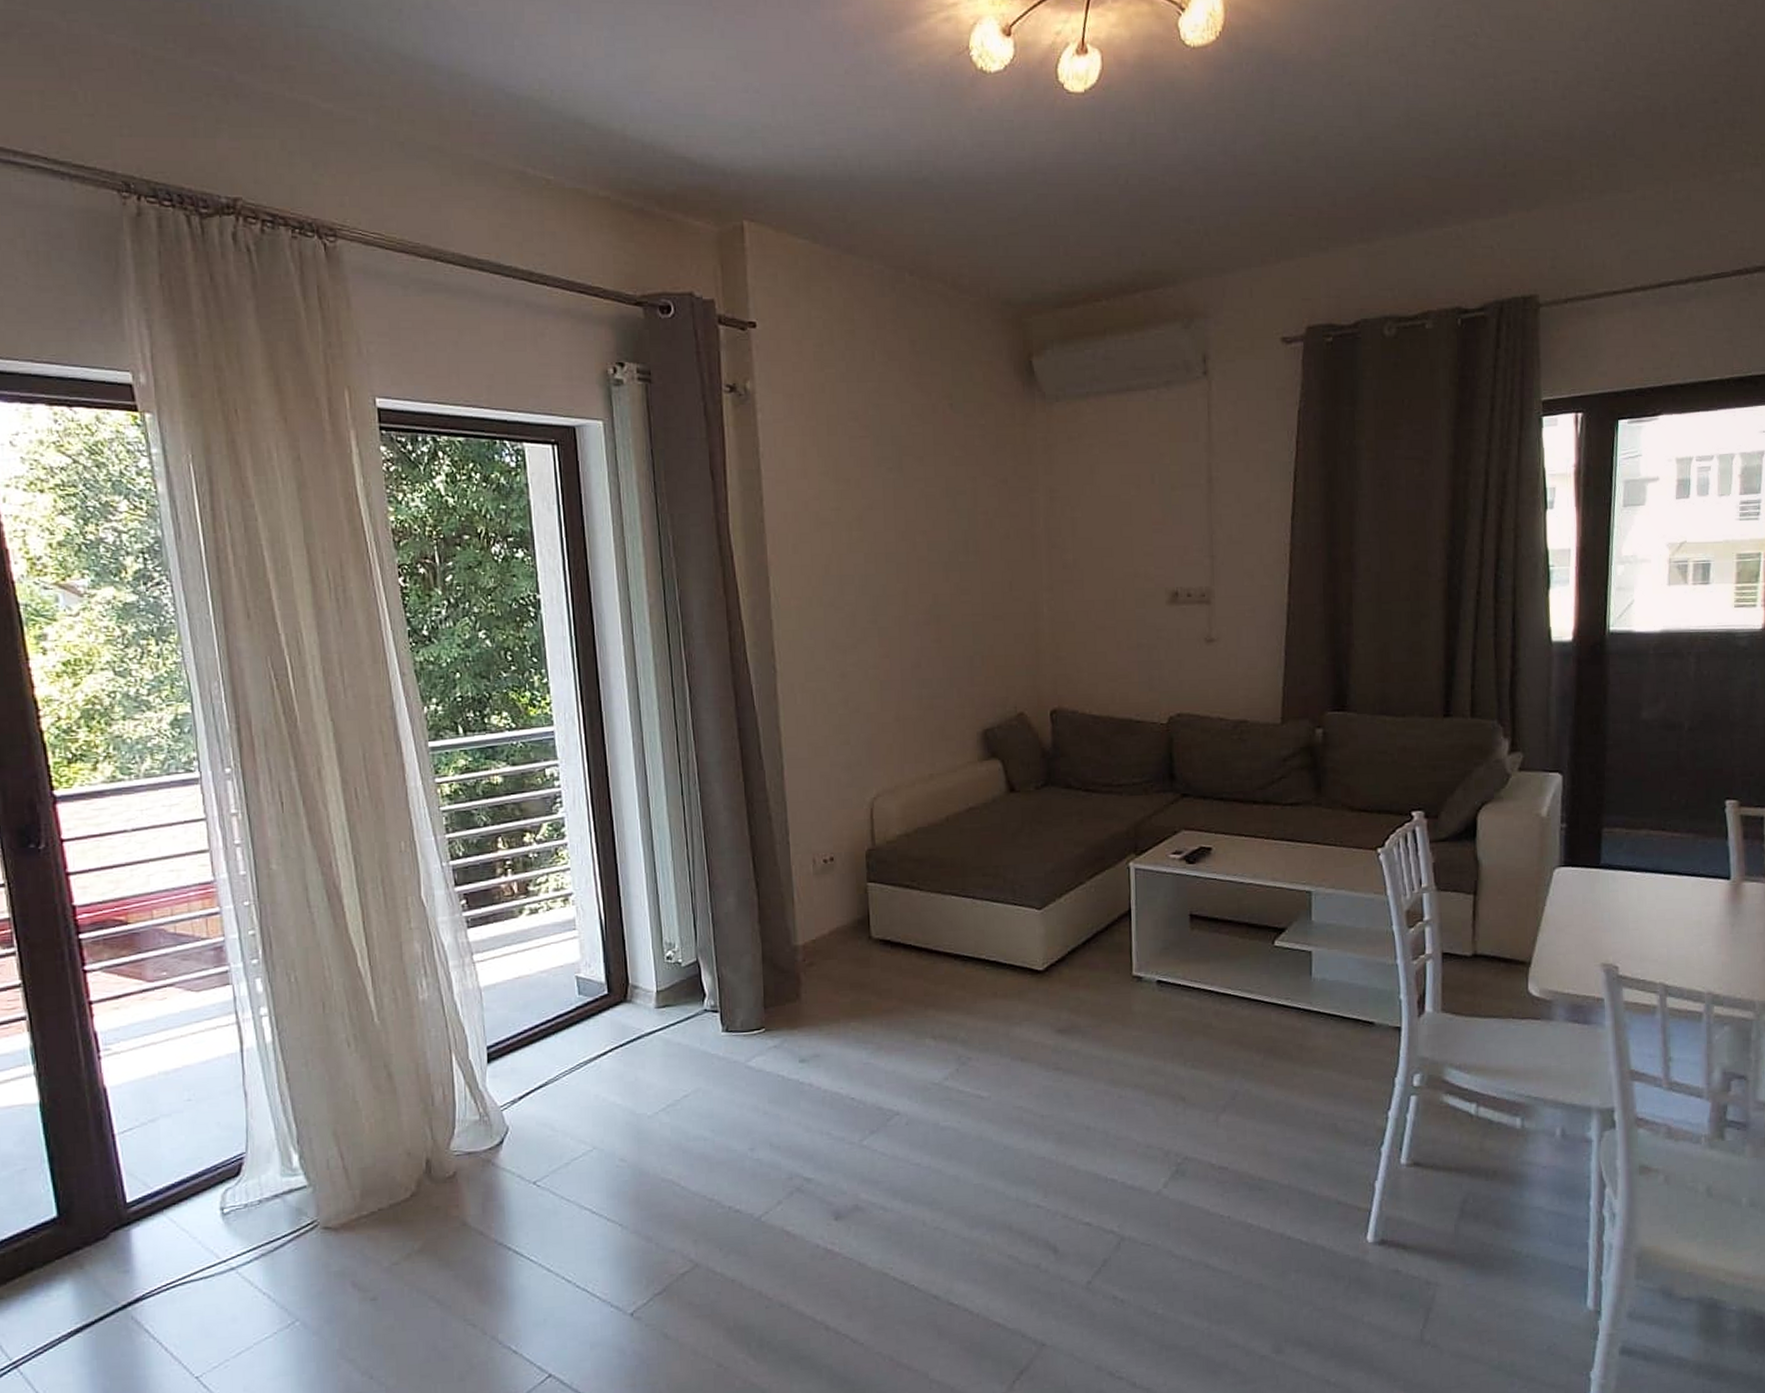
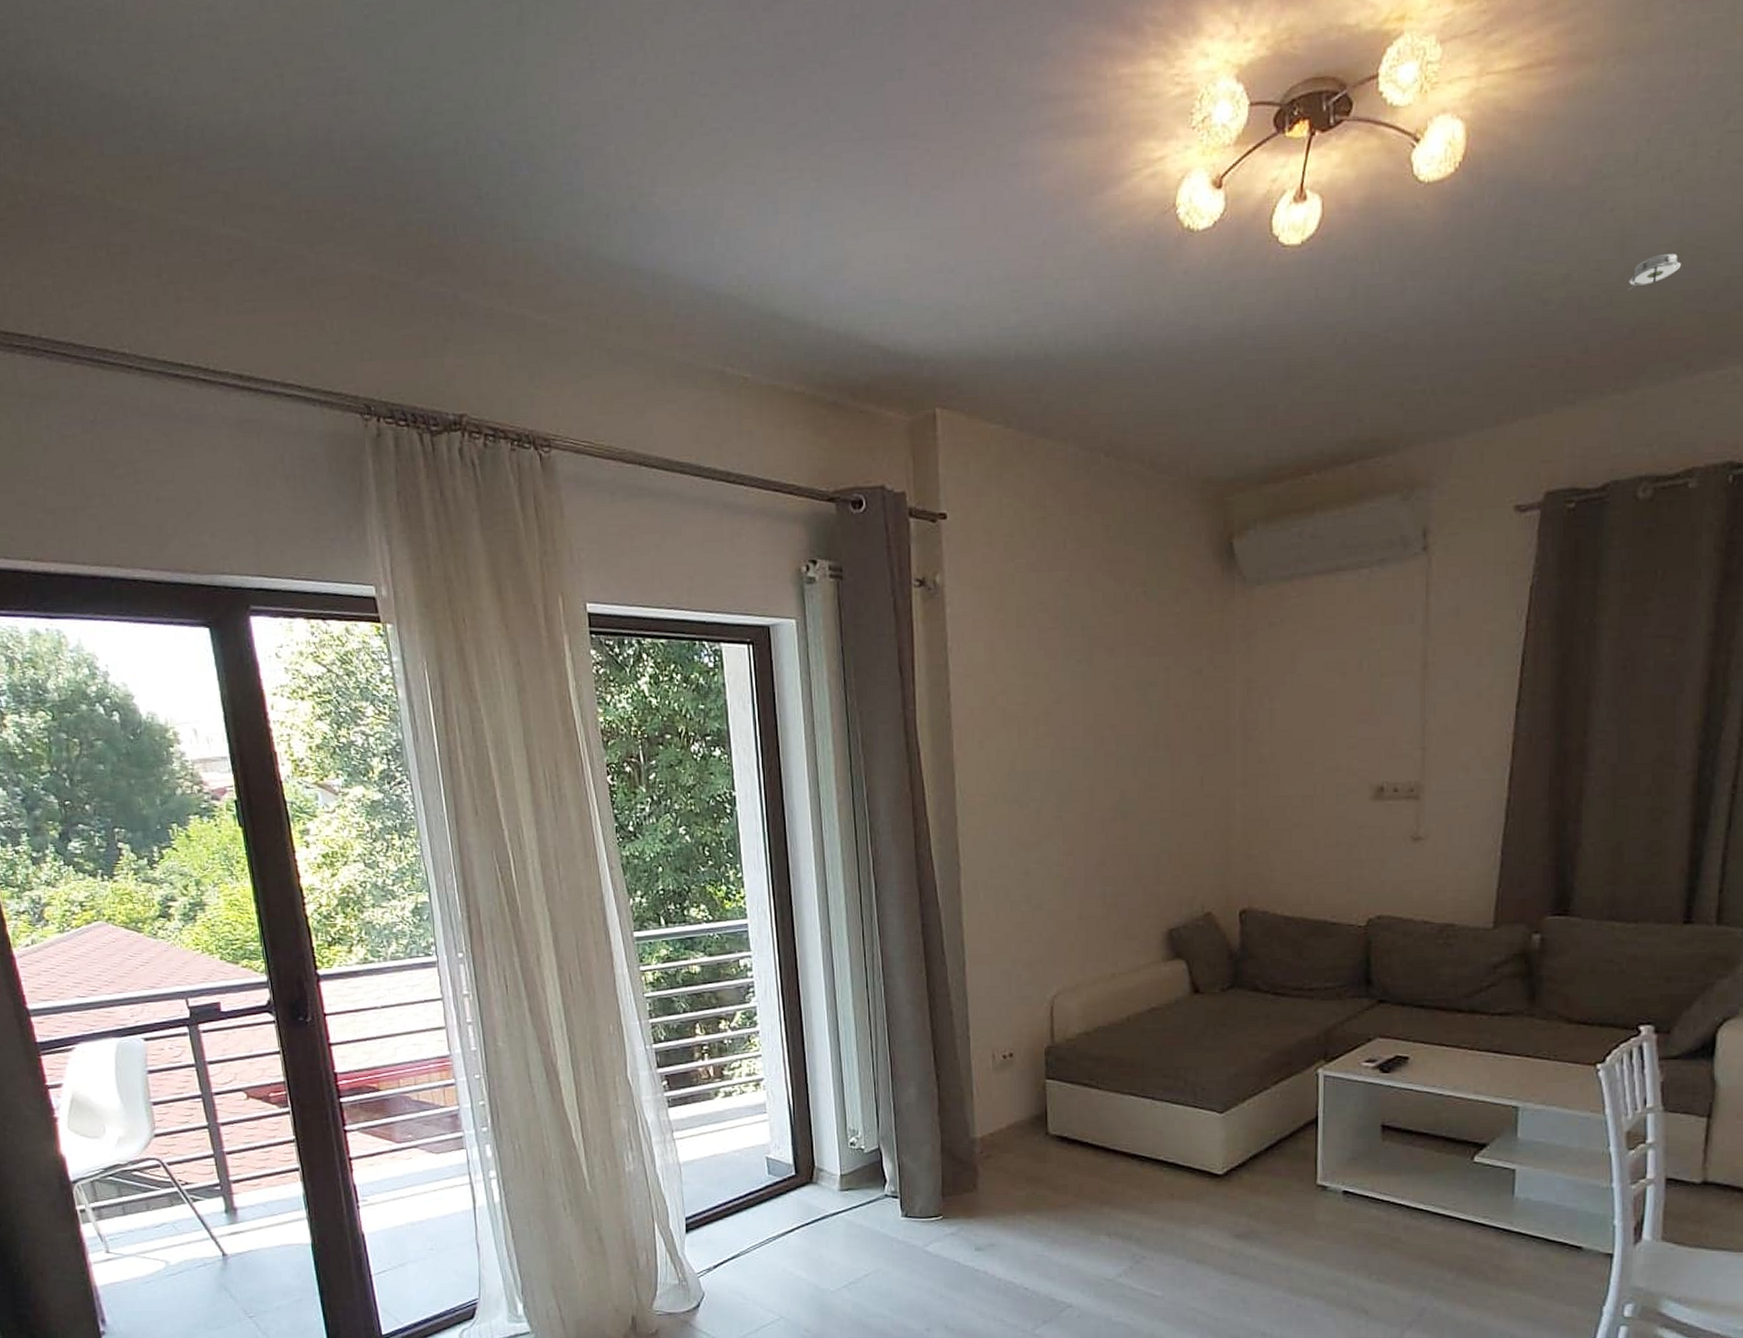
smoke detector: none [1366,124,1409,154] -> present [1627,253,1682,290]

